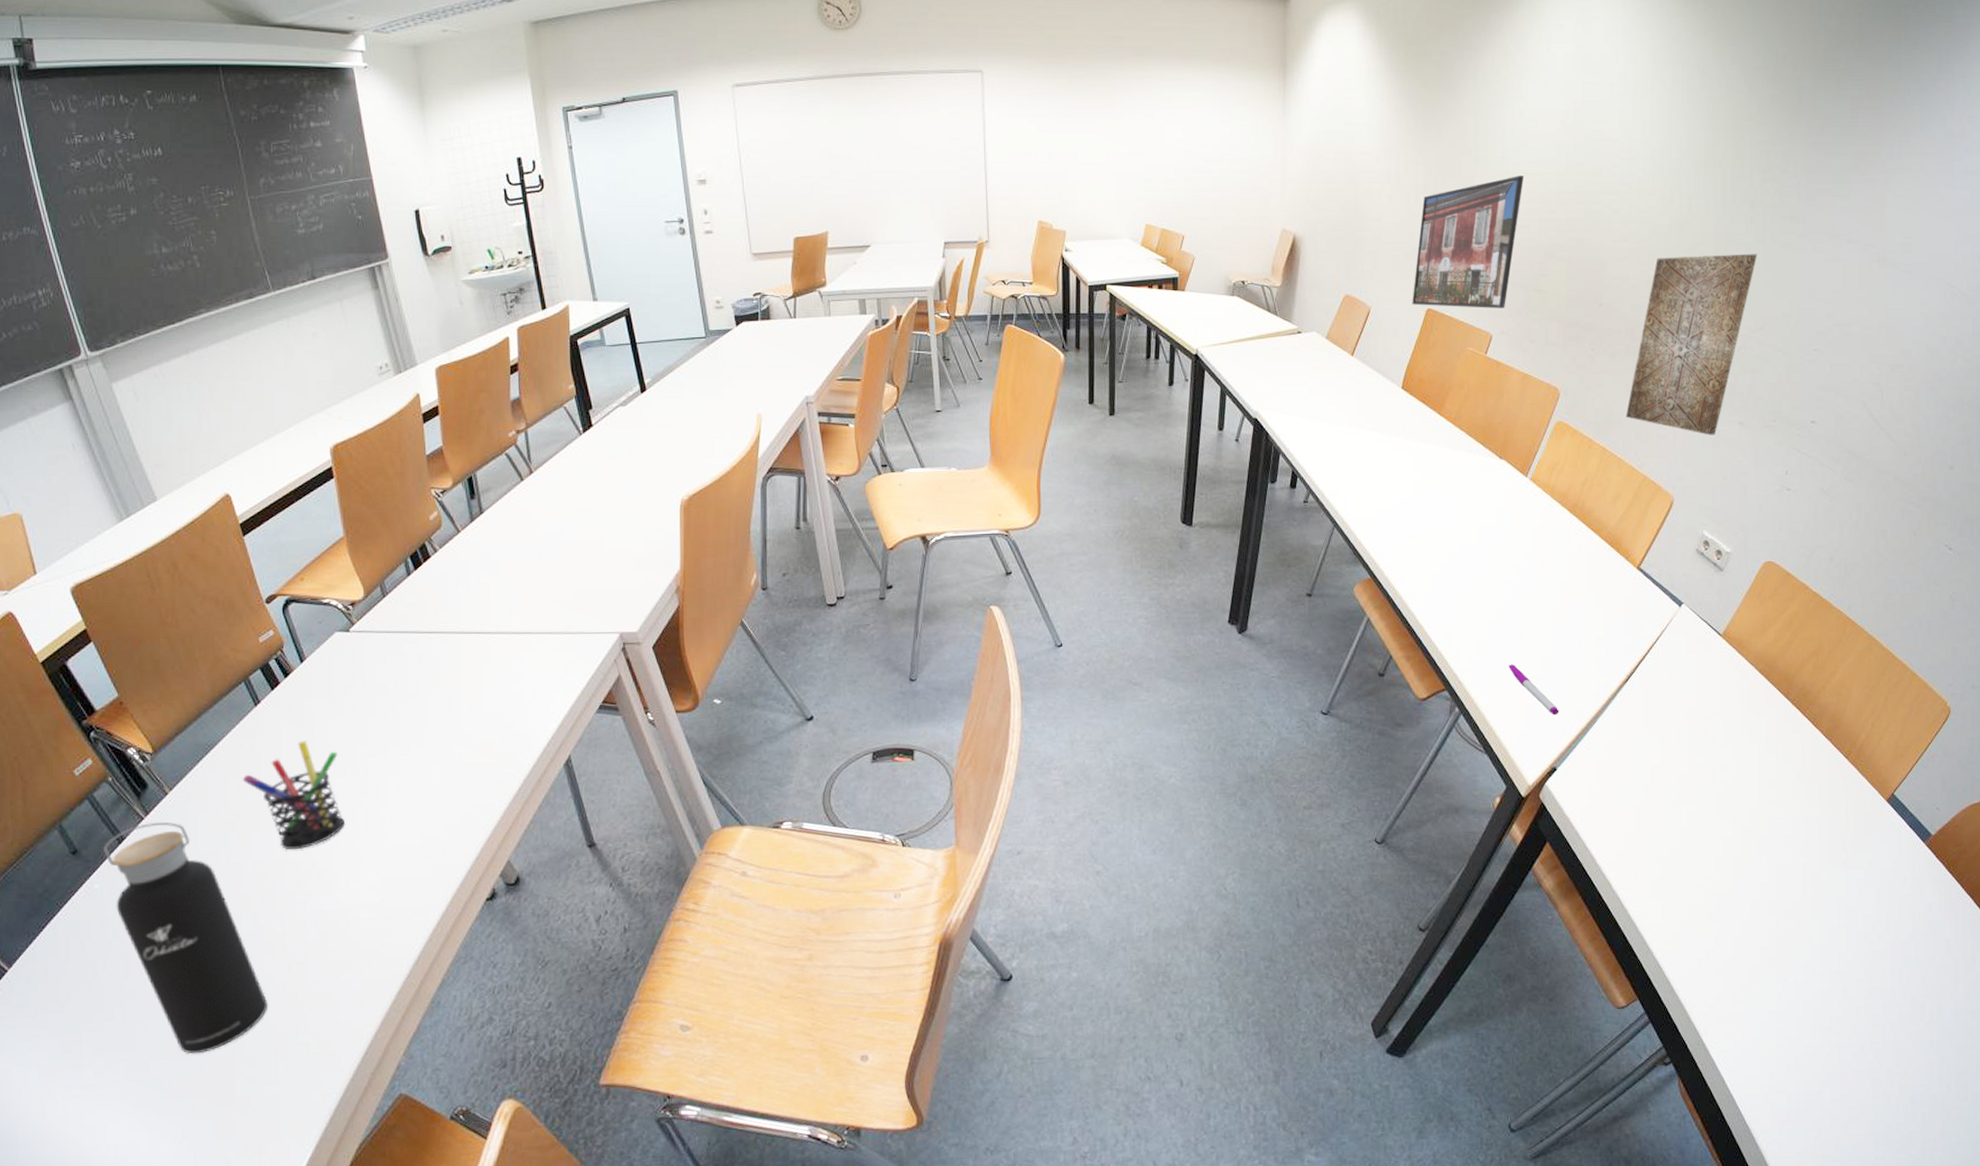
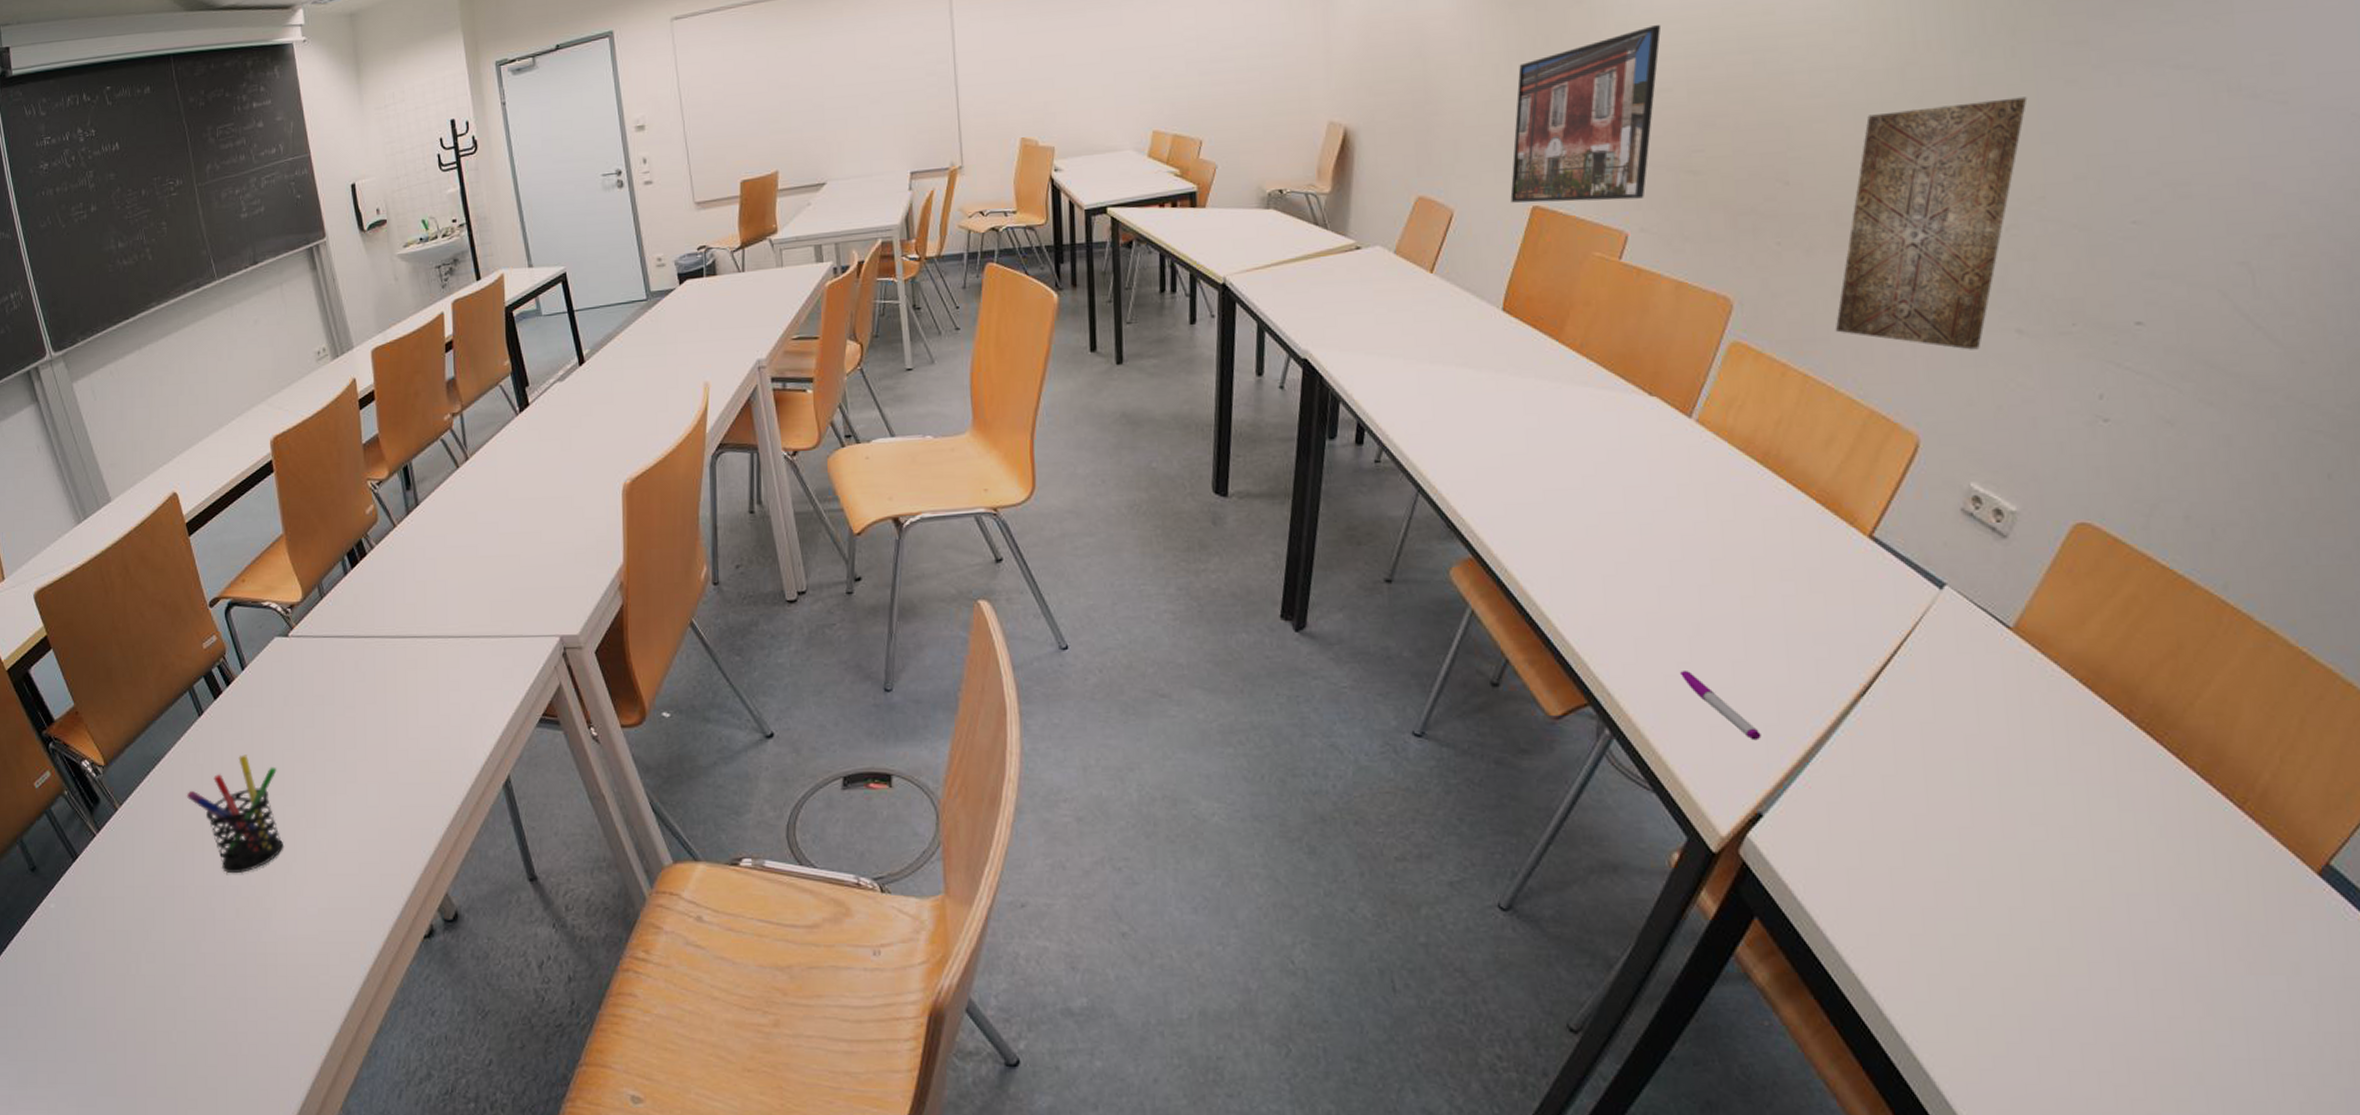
water bottle: present [102,821,268,1055] -> none [58,839,209,1093]

